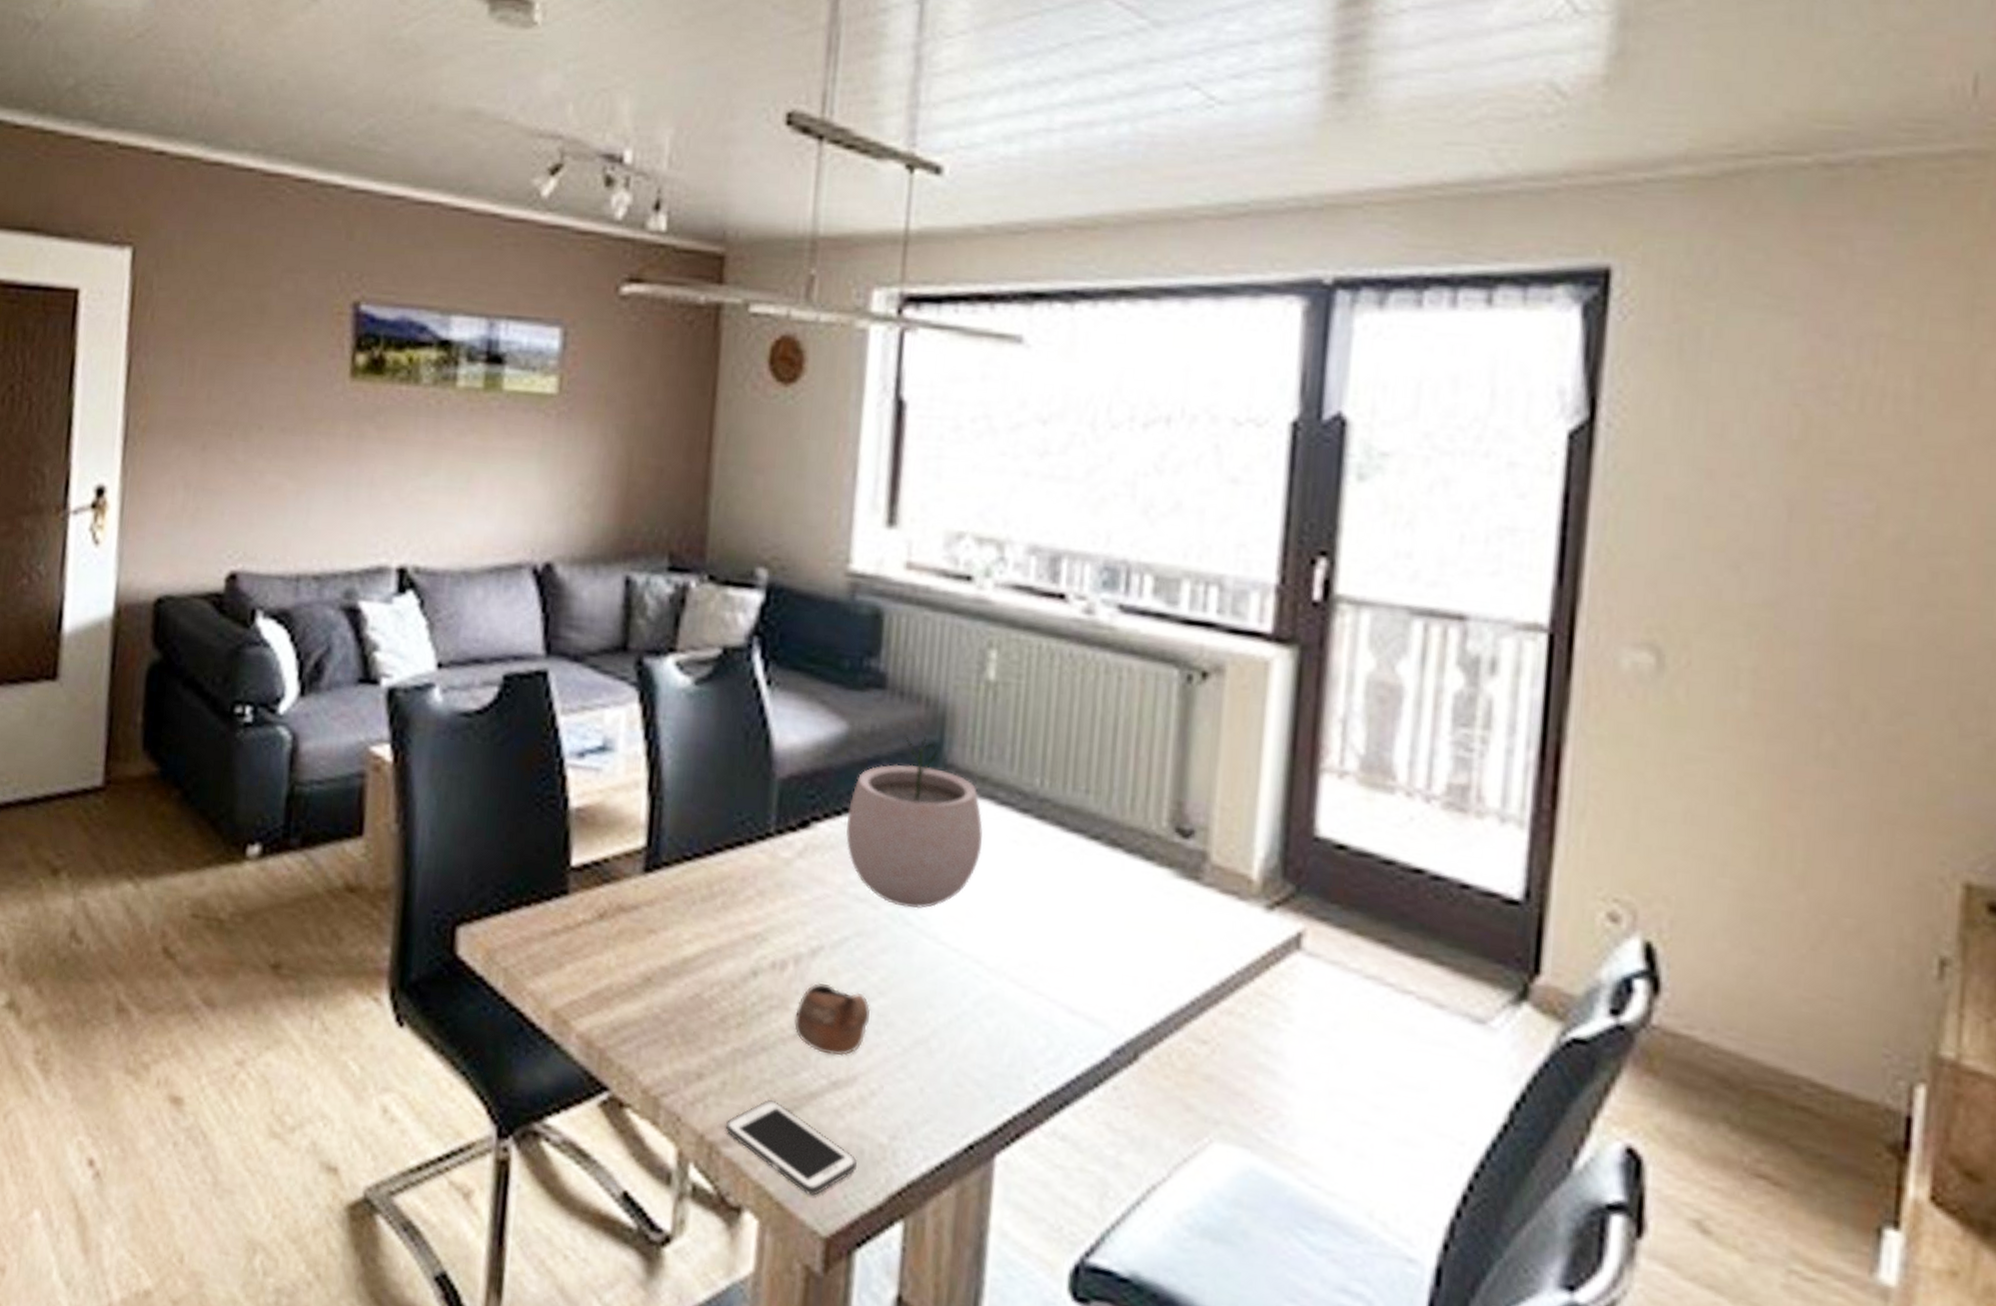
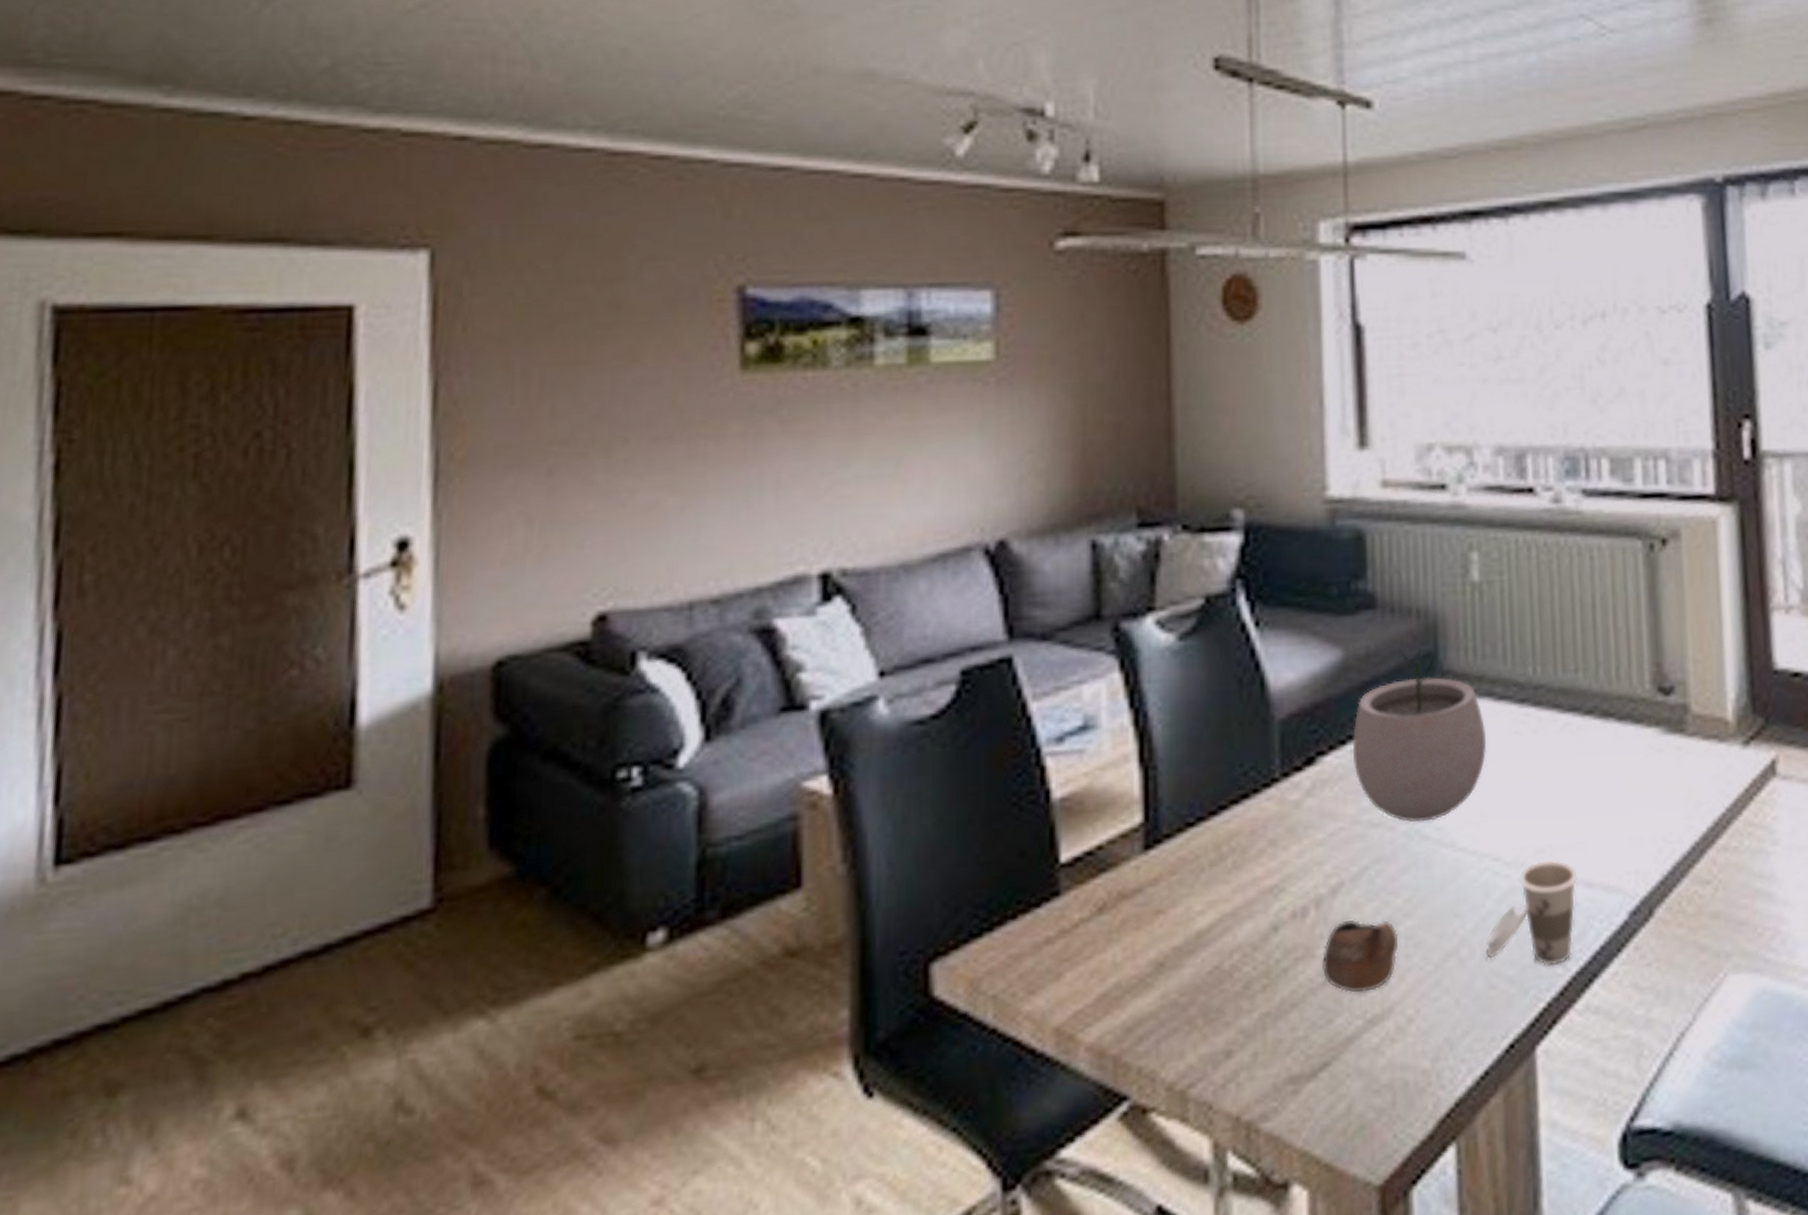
cell phone: present [725,1100,857,1197] -> none [1261,1057,1403,1147]
cup: none [956,974,1062,1083] -> present [1485,859,1578,967]

